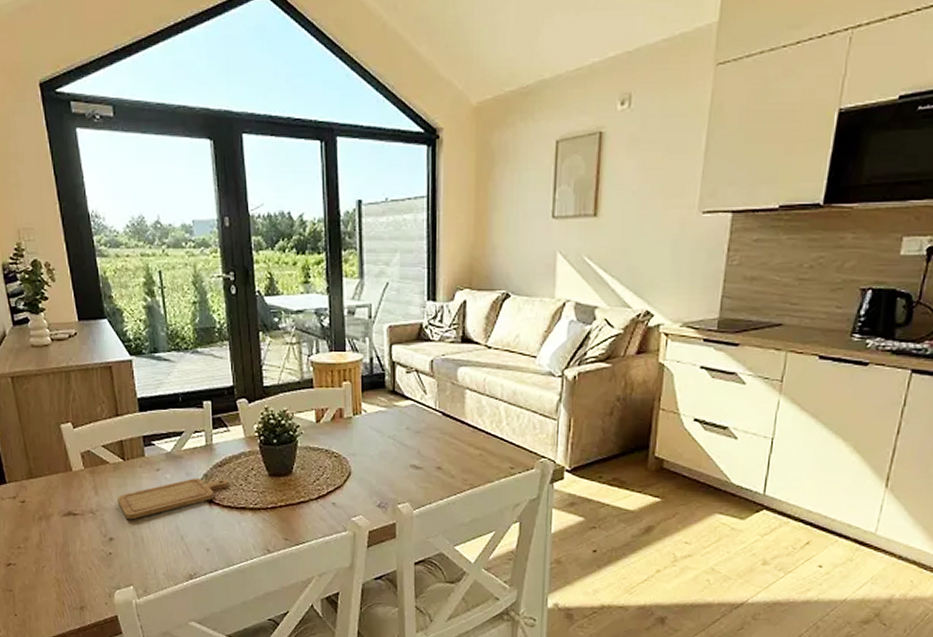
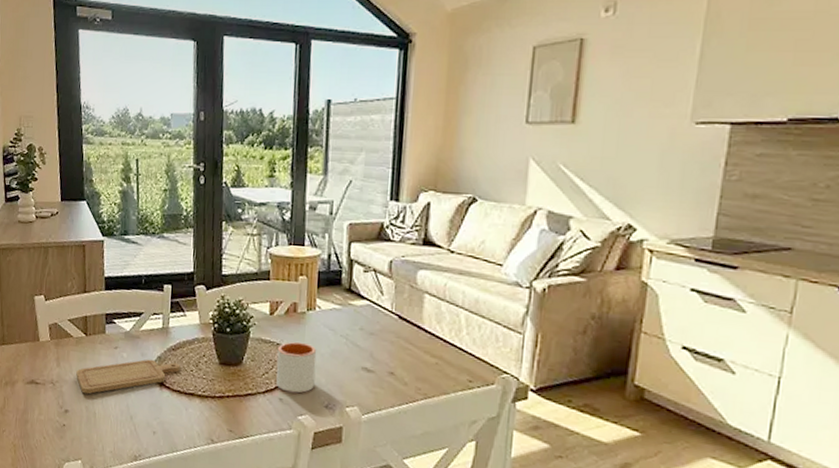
mug: none [326,446,366,496] -> present [276,341,317,394]

